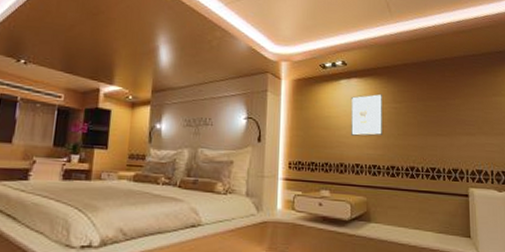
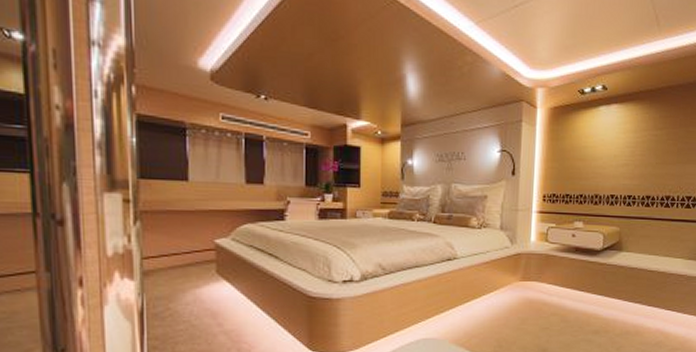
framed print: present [350,93,383,136] -> none [607,120,643,166]

